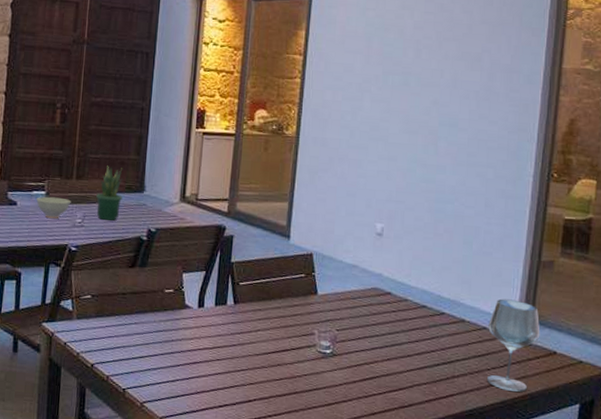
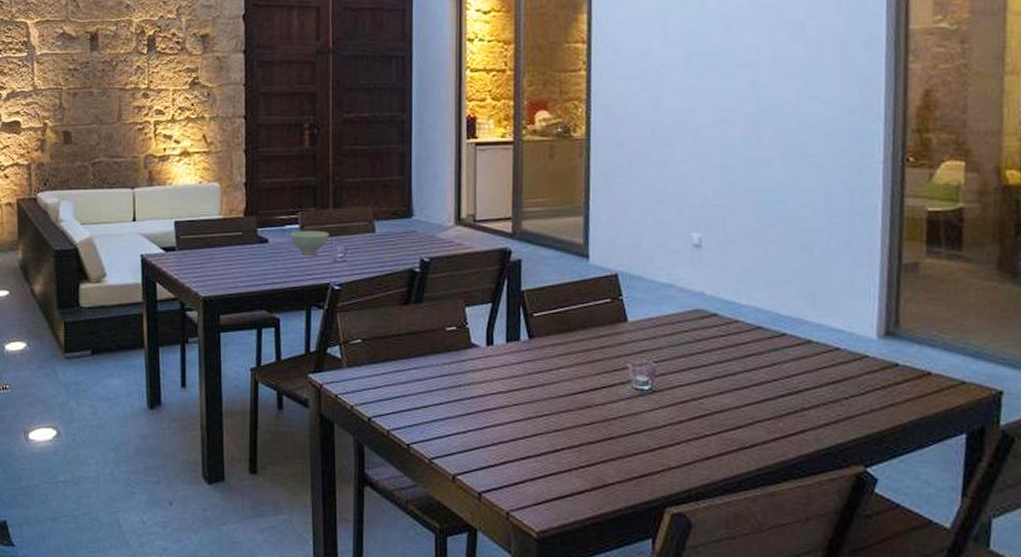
planter: present [96,165,123,221] -> none [358,190,388,252]
wine glass: present [486,298,540,392] -> none [842,312,909,423]

